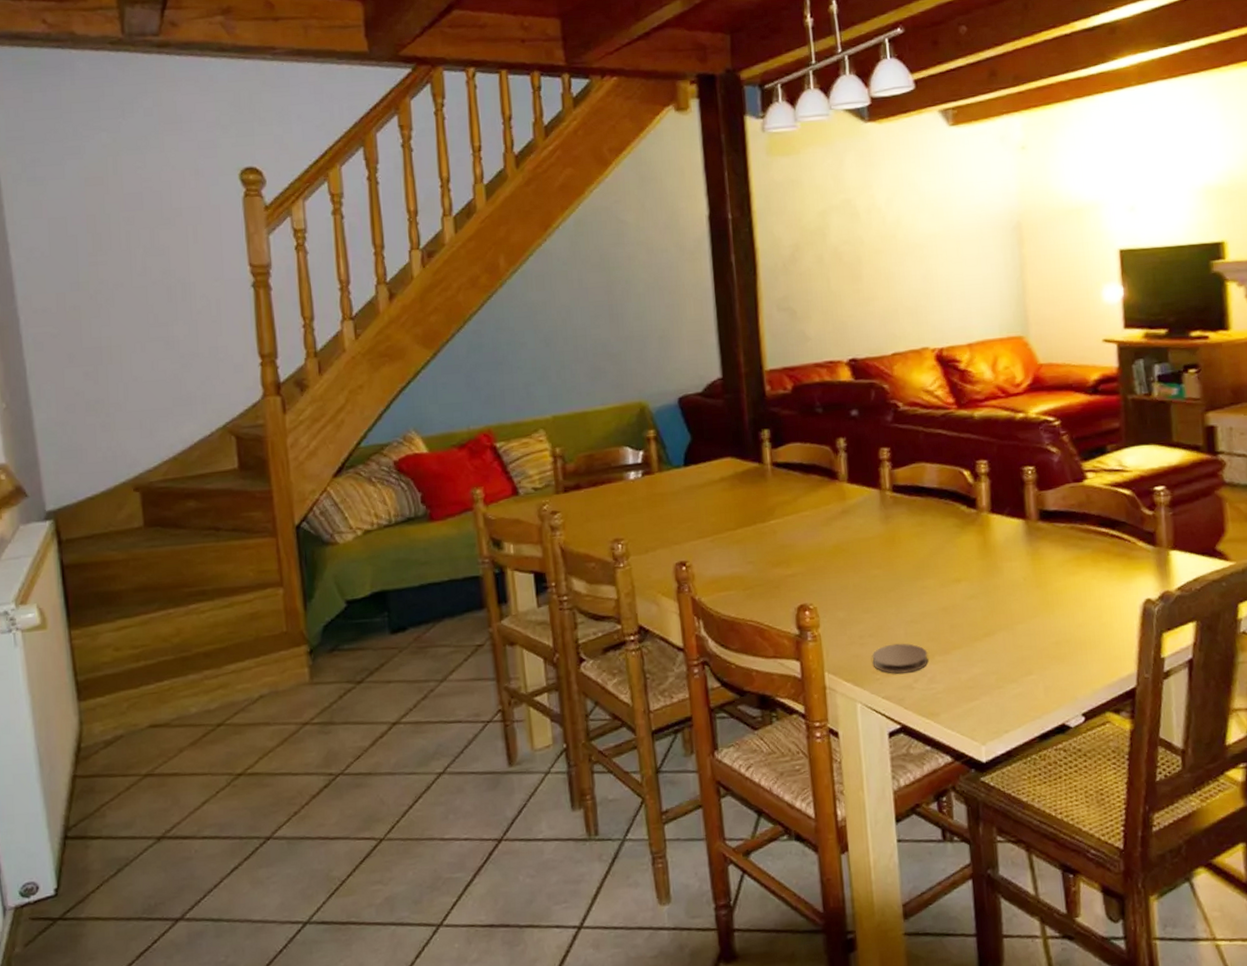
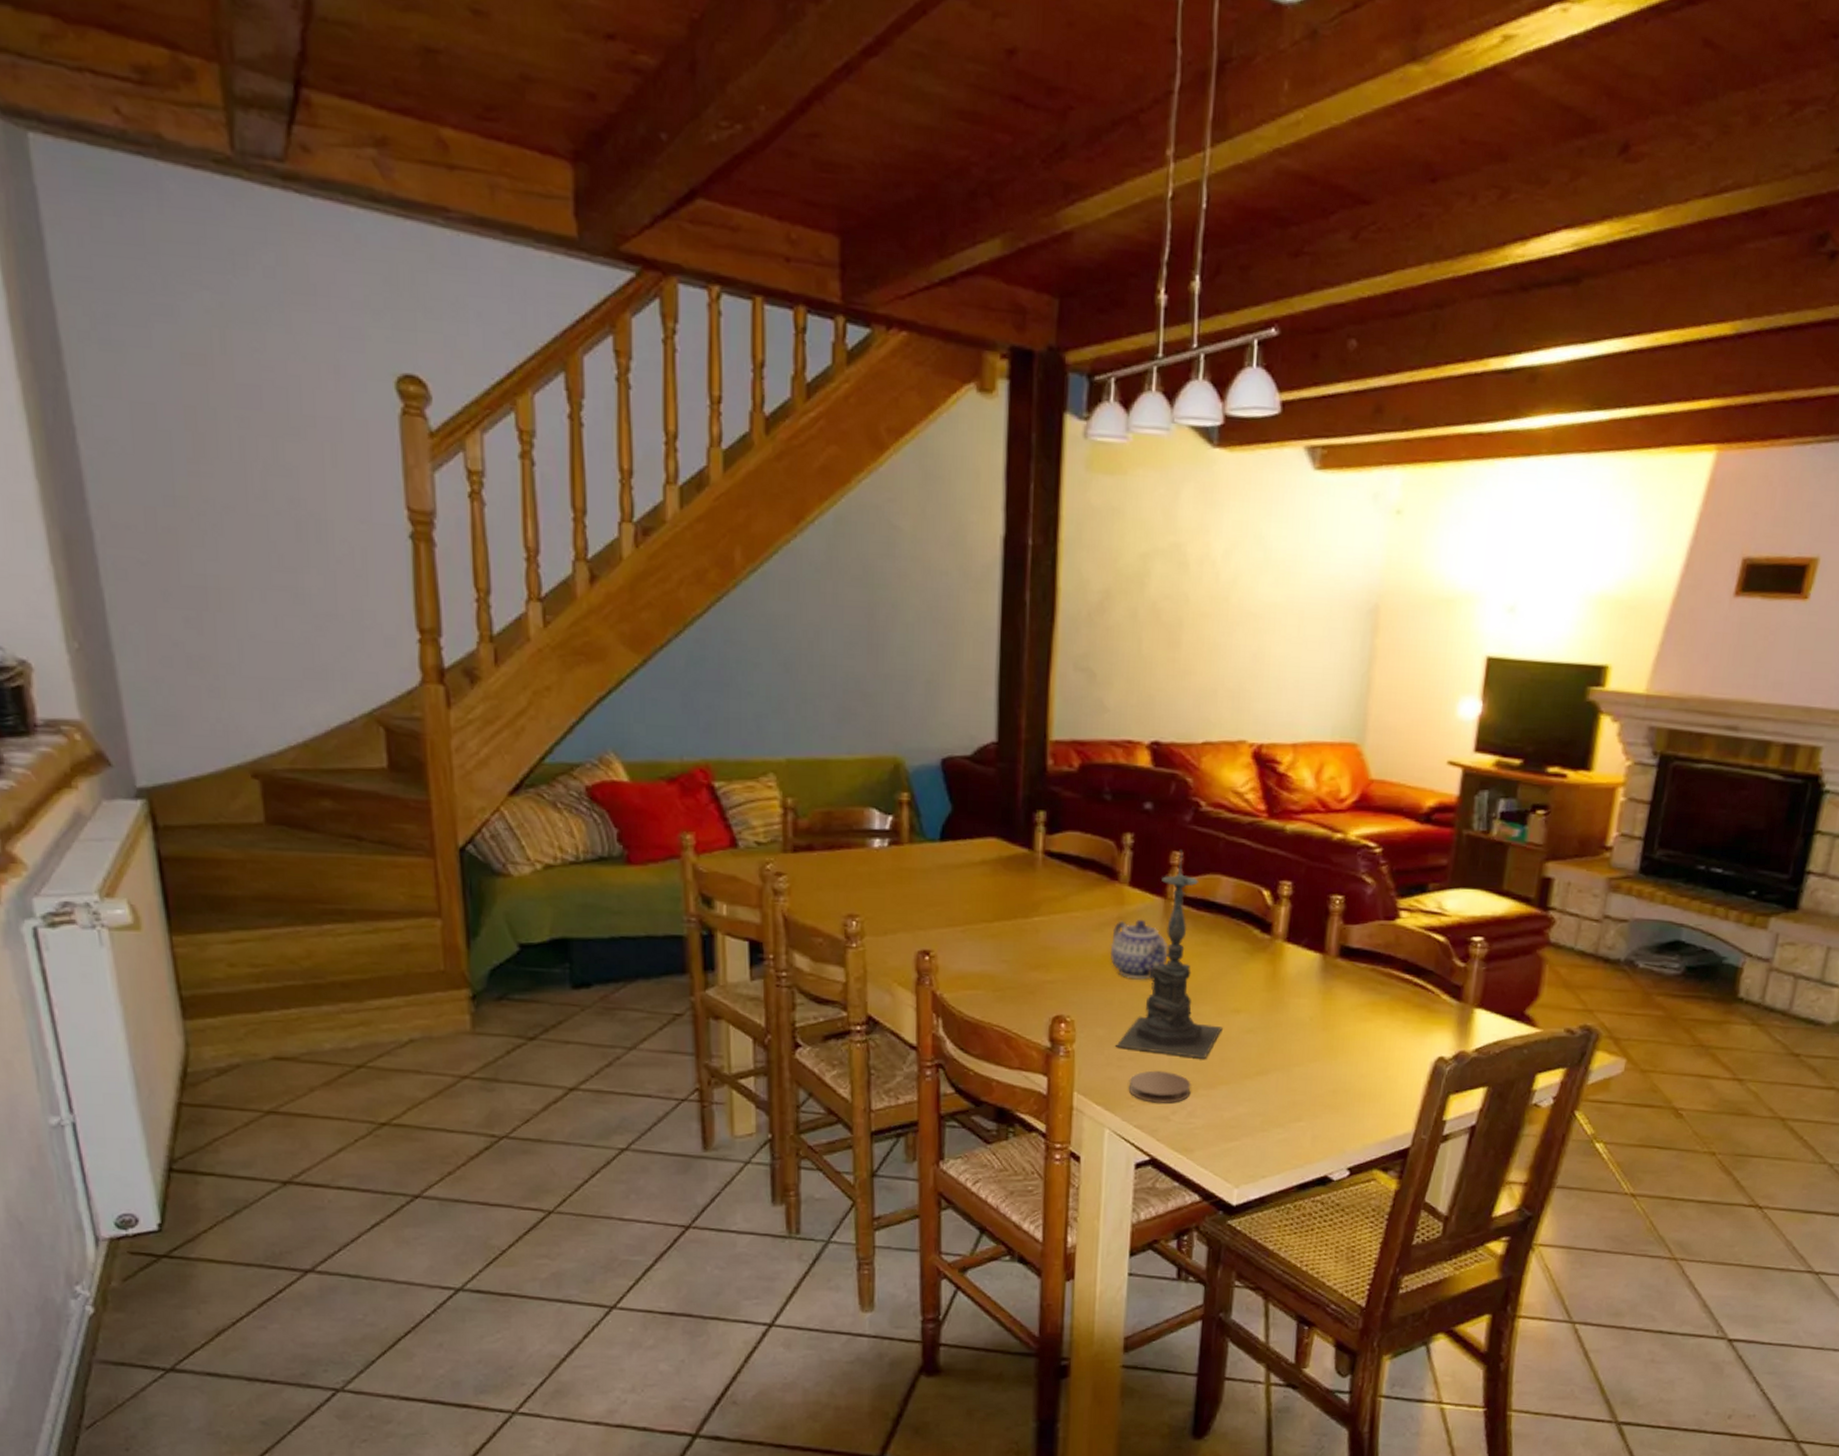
teapot: none [838,510,890,564] -> present [1110,919,1169,980]
candle holder: none [856,445,948,628] -> present [1116,849,1223,1059]

